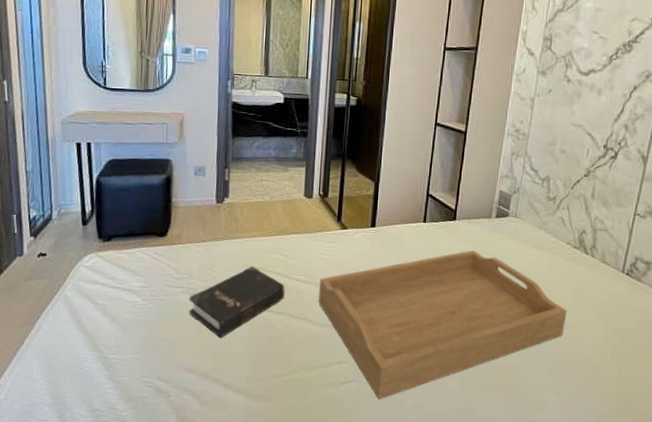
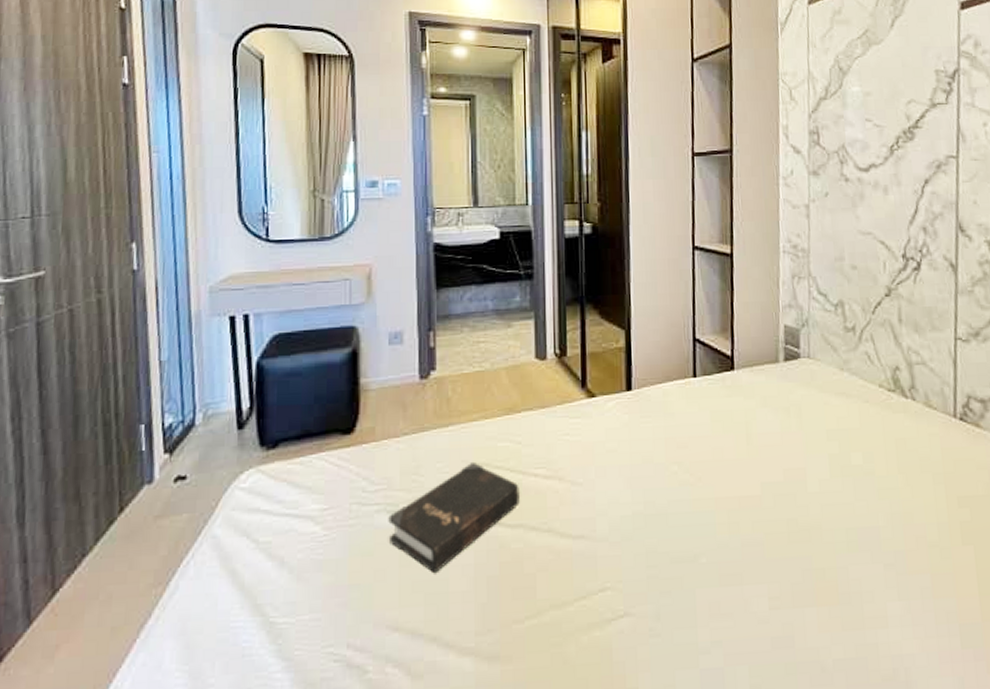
serving tray: present [319,250,567,400] -> none [566,408,895,639]

